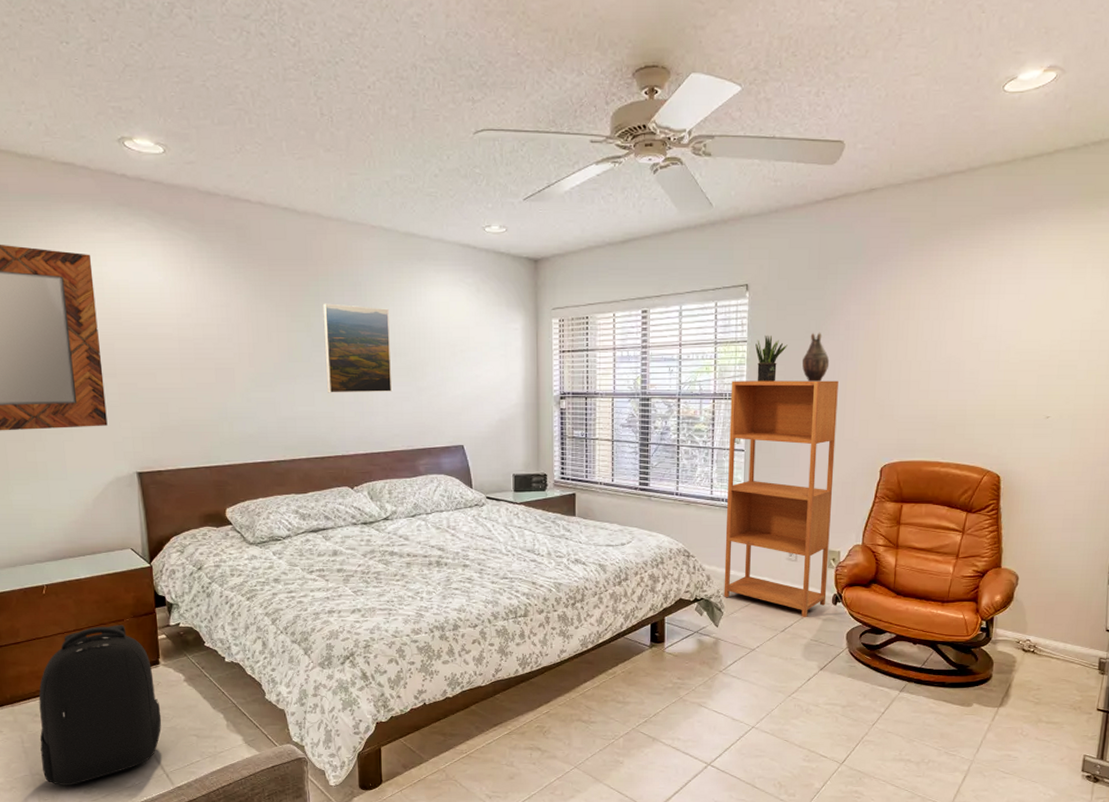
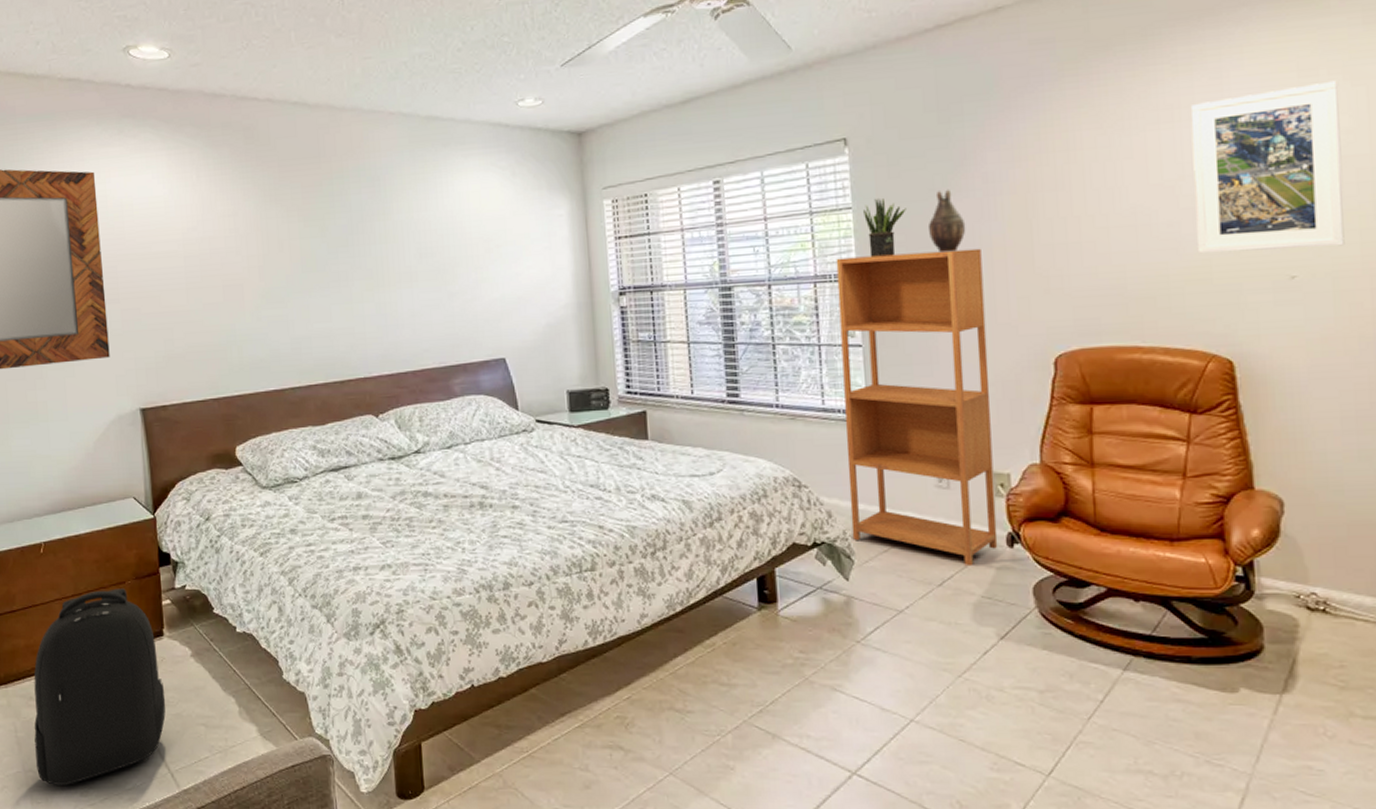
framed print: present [322,303,393,393] -> none [338,203,420,306]
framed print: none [987,273,1097,397] -> present [1190,80,1345,254]

